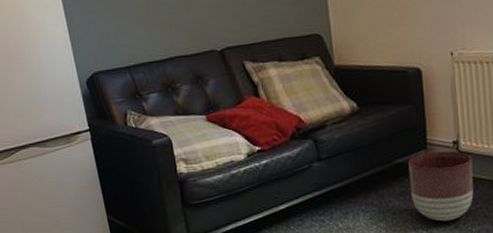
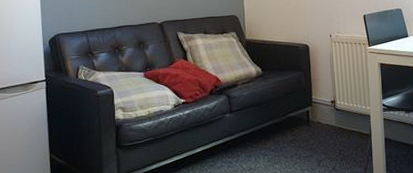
planter: present [408,151,474,222] -> none [298,108,346,165]

